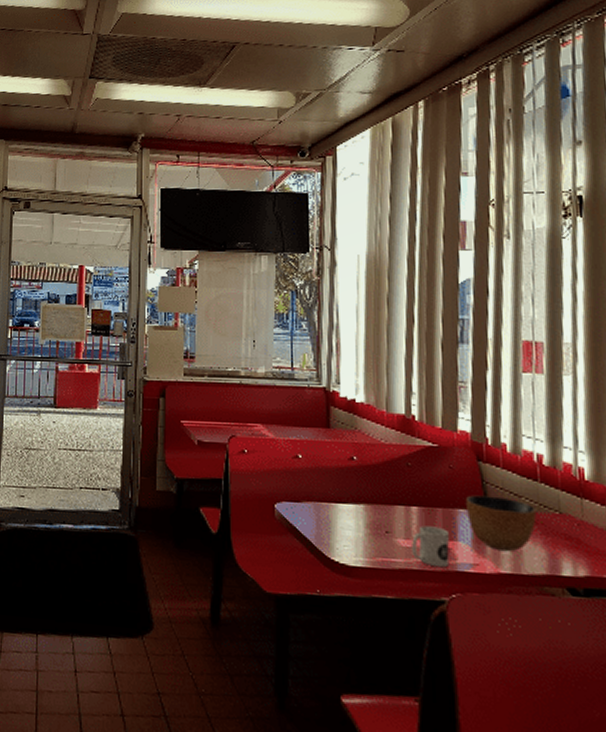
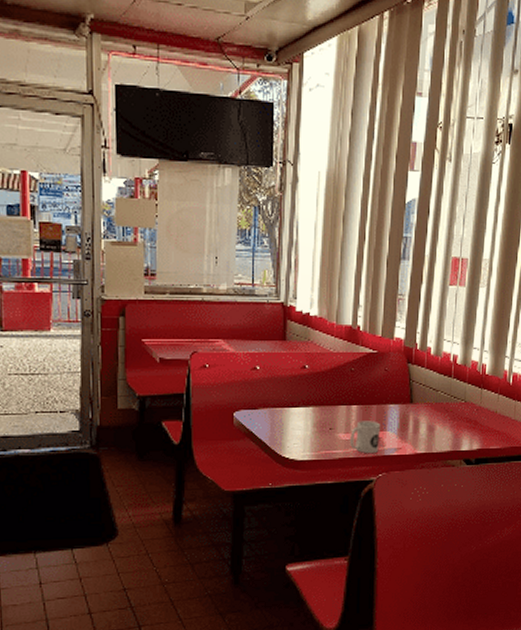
bowl: present [466,495,537,551] -> none [396,392,448,435]

